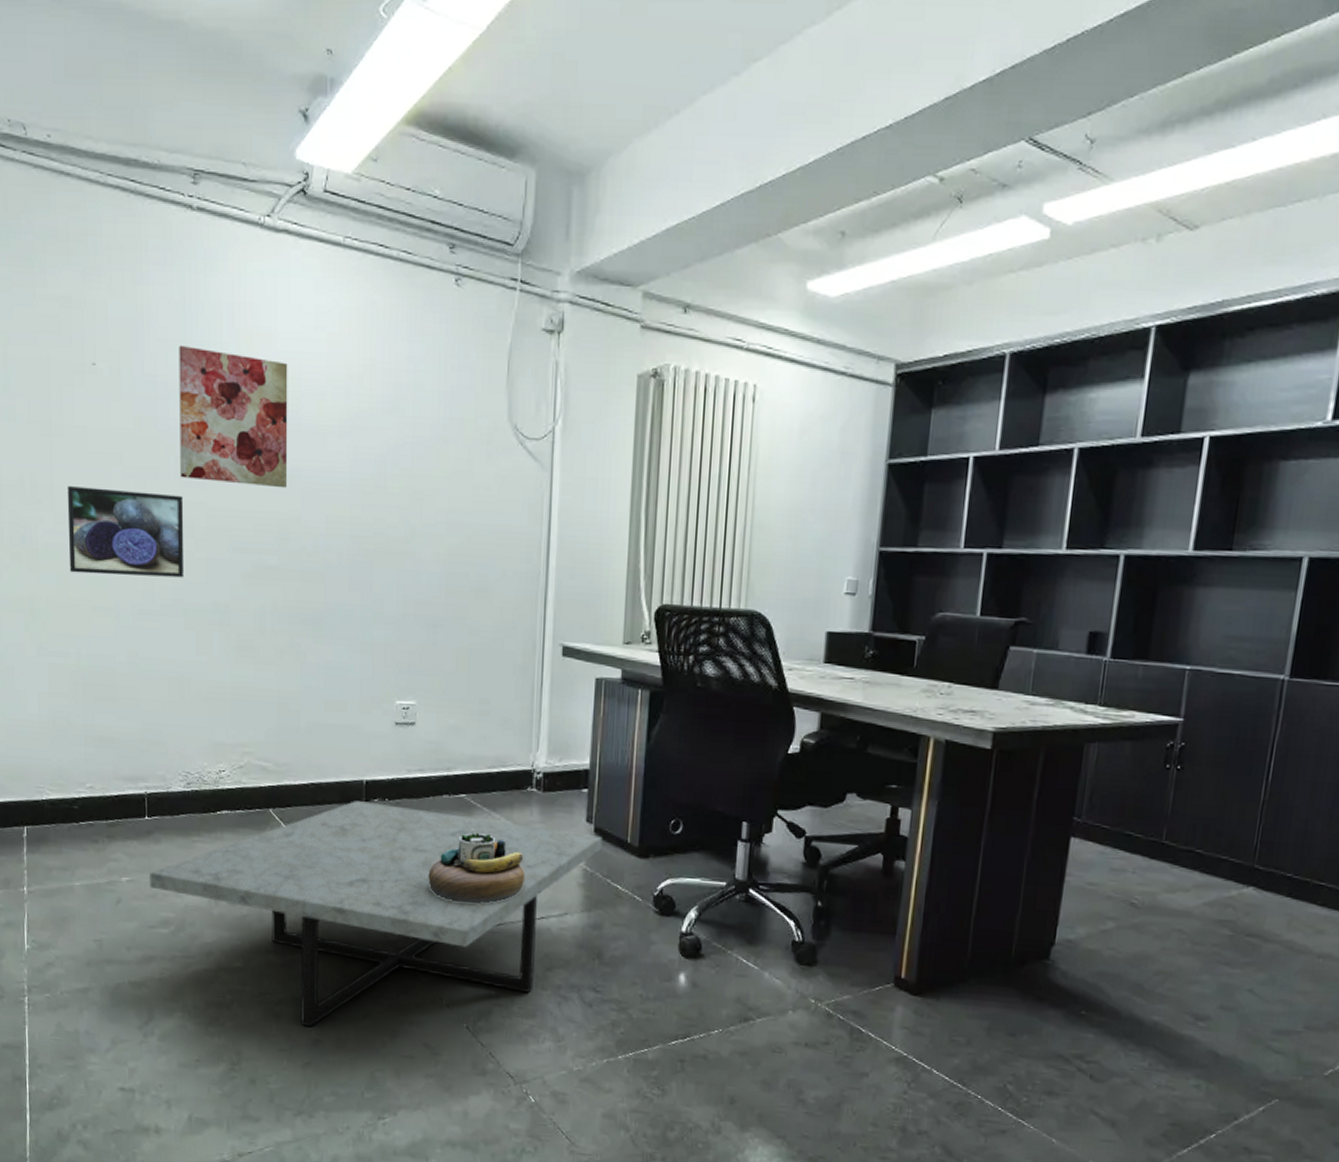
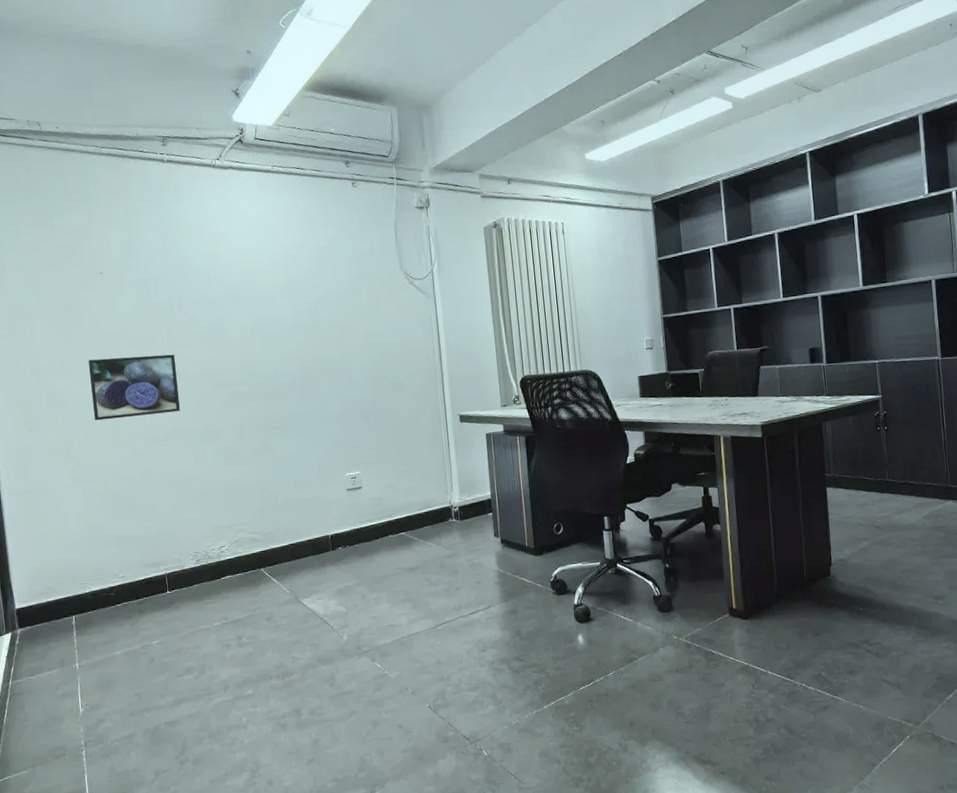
coffee table: present [150,801,602,1027] -> none [174,545,508,731]
wall art: present [179,344,288,489] -> none [162,251,250,342]
decorative bowl: present [428,829,526,904] -> none [385,556,457,613]

